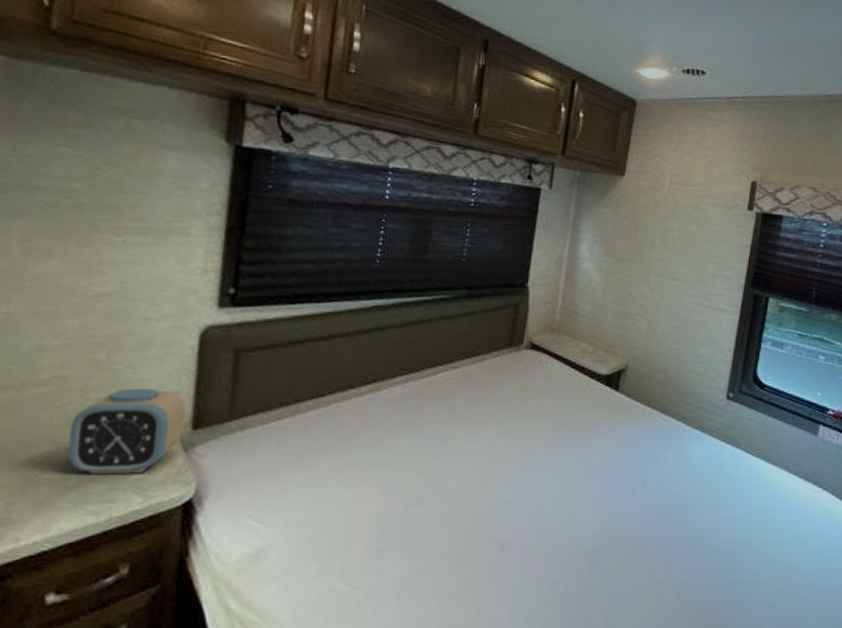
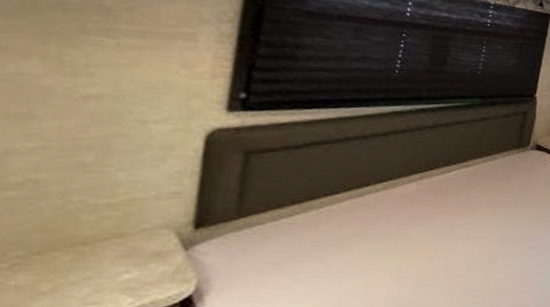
alarm clock: present [68,388,186,475] -> none [42,190,187,277]

